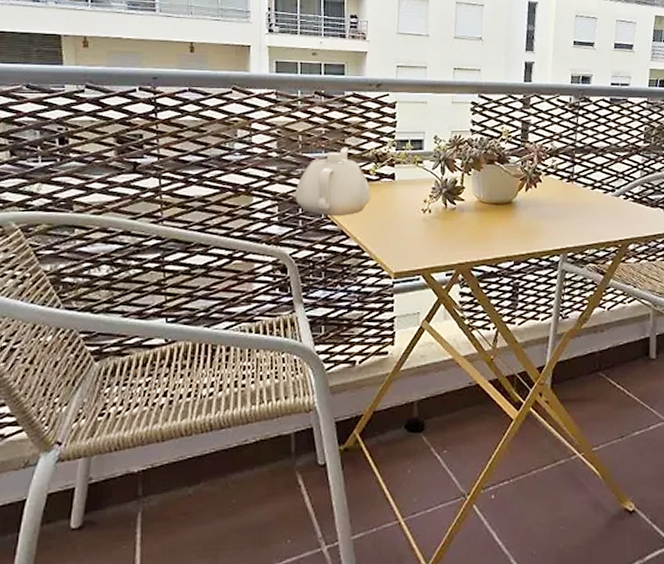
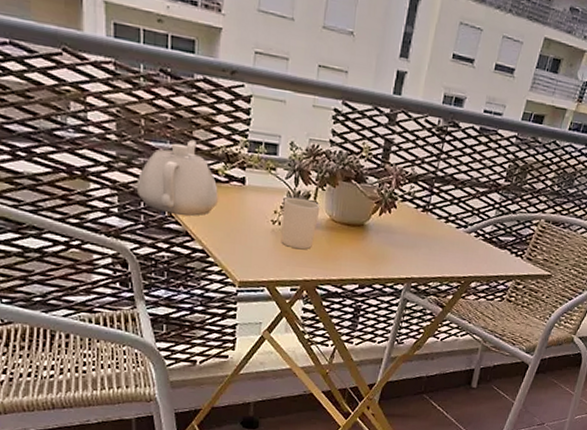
mug: none [432,185,468,234] -> present [281,197,320,250]

